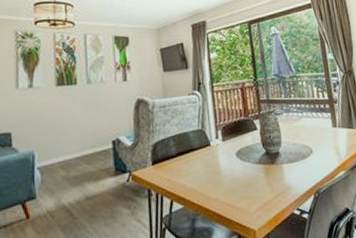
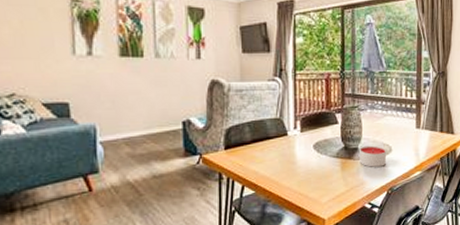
candle: none [281,148,309,171] -> present [360,145,386,167]

